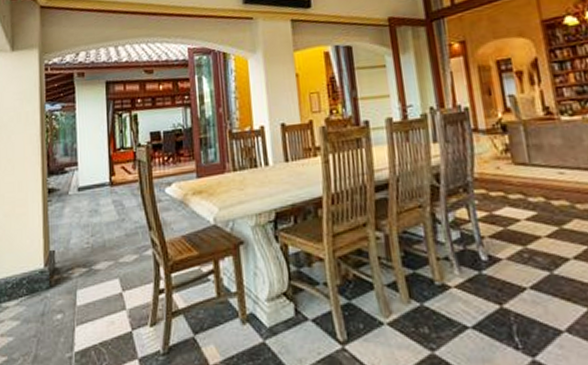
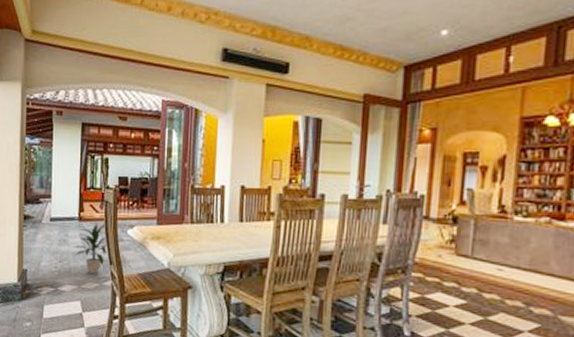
indoor plant: none [106,185,146,244] -> present [73,223,109,274]

